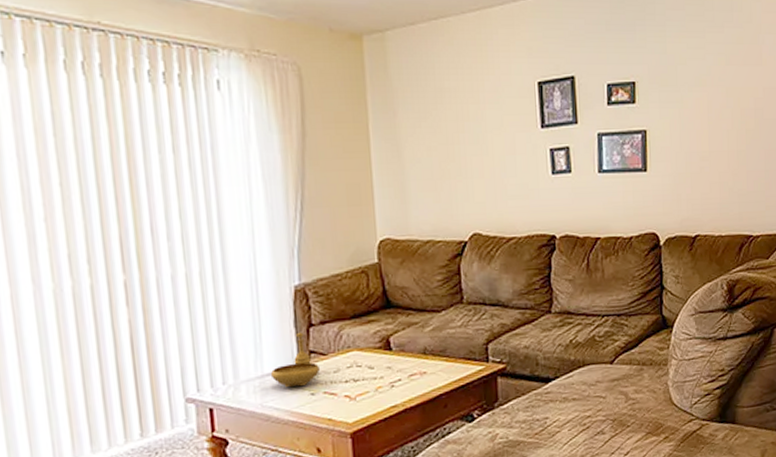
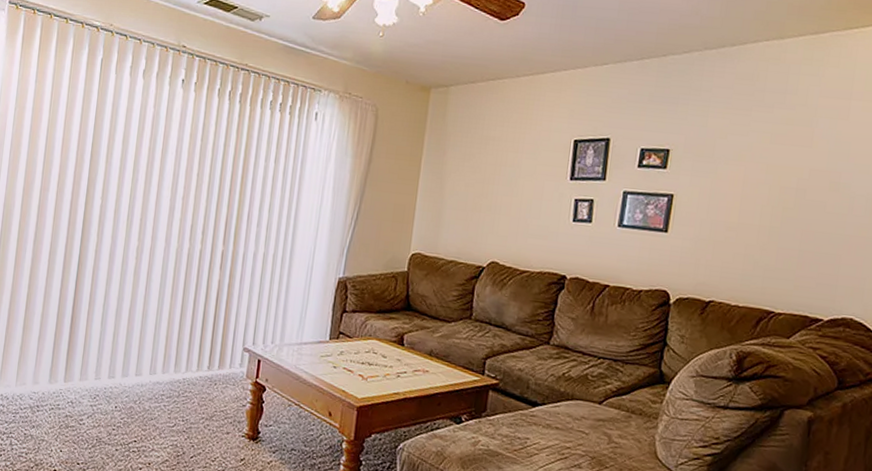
decorative bowl: present [270,332,321,387] -> none [306,315,345,358]

